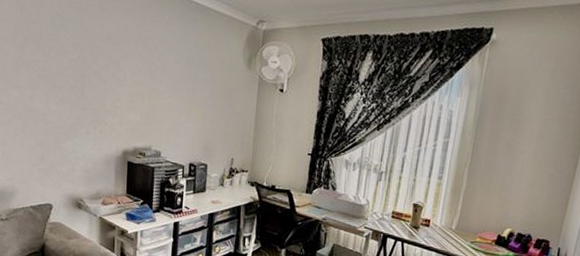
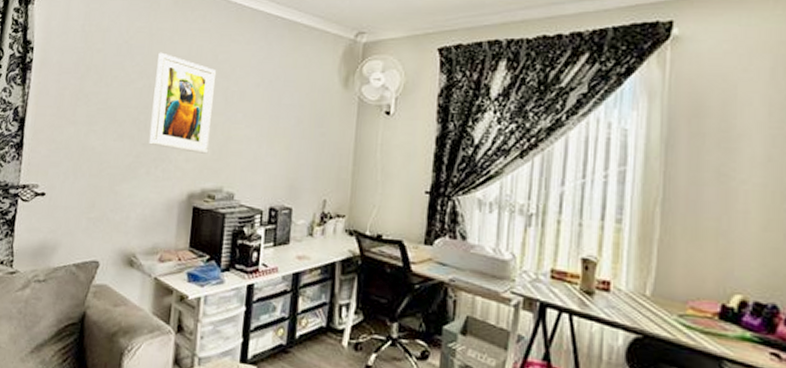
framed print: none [86,27,142,118] -> present [148,52,217,154]

